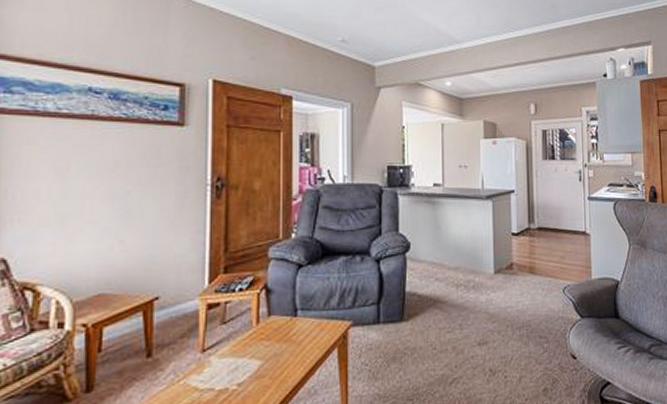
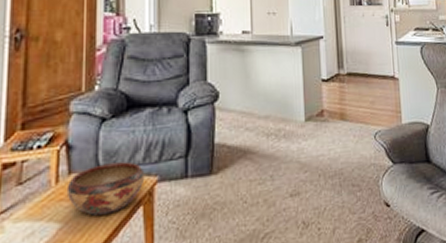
decorative bowl: none [266,306,339,355] -> present [66,161,145,216]

